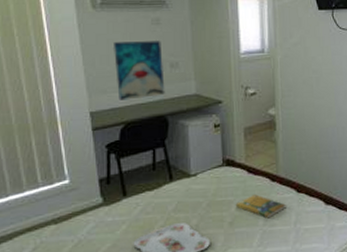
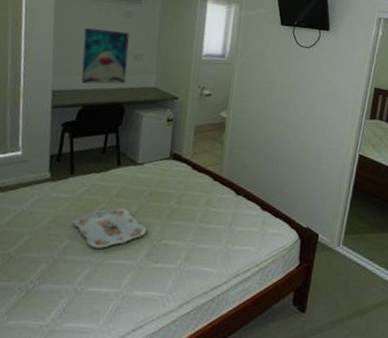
booklet: present [235,194,286,219] -> none [176,191,224,216]

